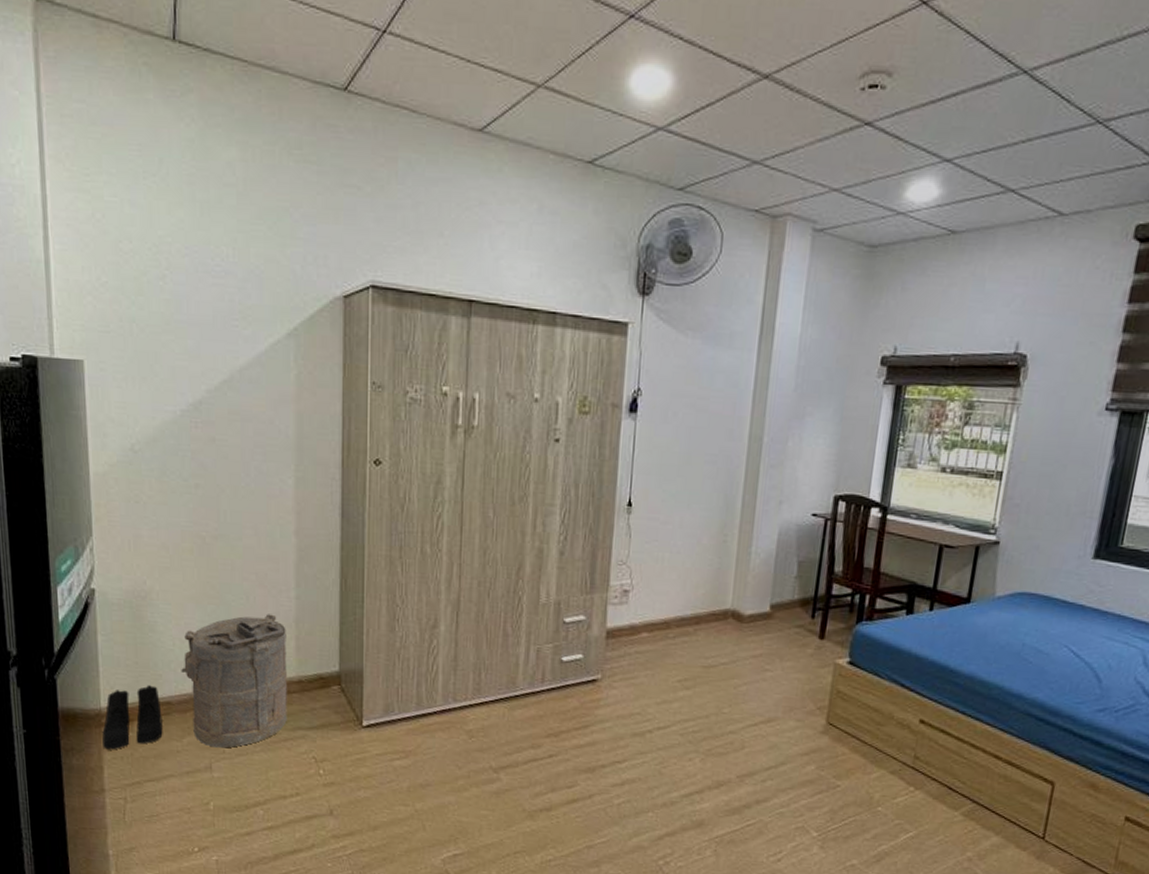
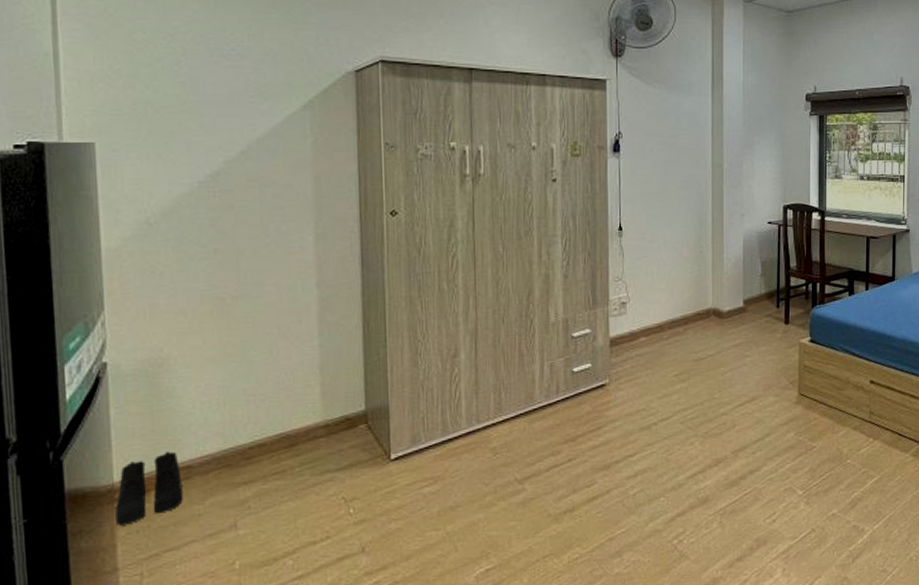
laundry hamper: present [181,614,288,748] -> none [202,364,315,505]

